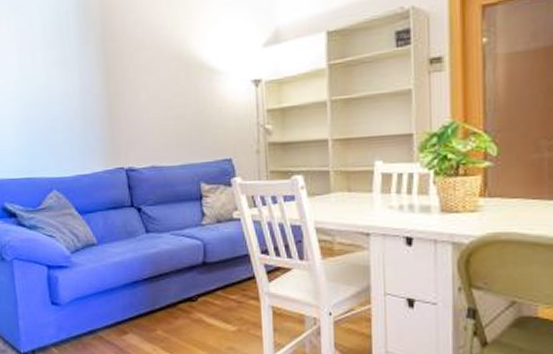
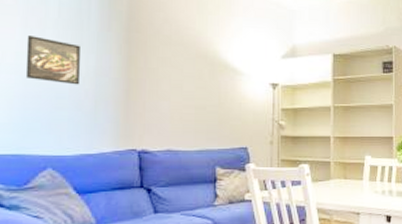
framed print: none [22,60,69,106] -> present [25,36,81,85]

